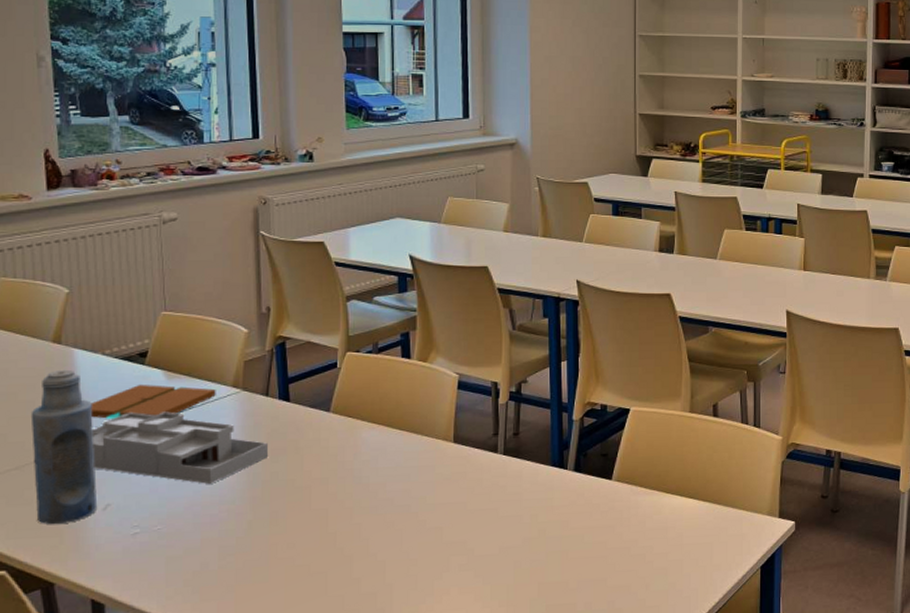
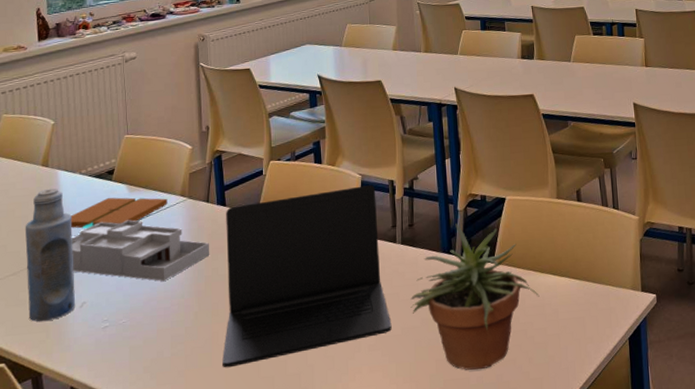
laptop: none [282,386,488,584] -> present [222,185,392,368]
potted plant: none [511,435,663,595] -> present [410,224,540,370]

